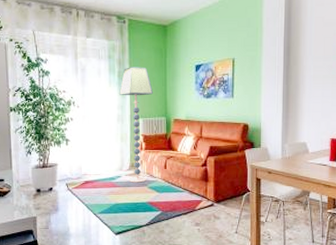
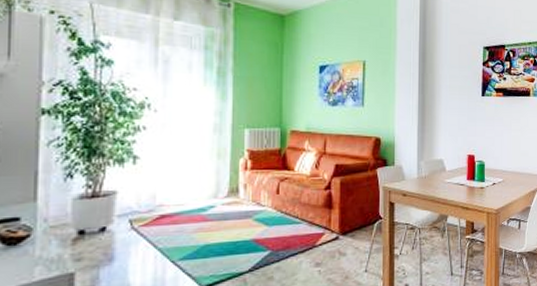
floor lamp: present [118,67,153,183] -> none [216,62,264,214]

